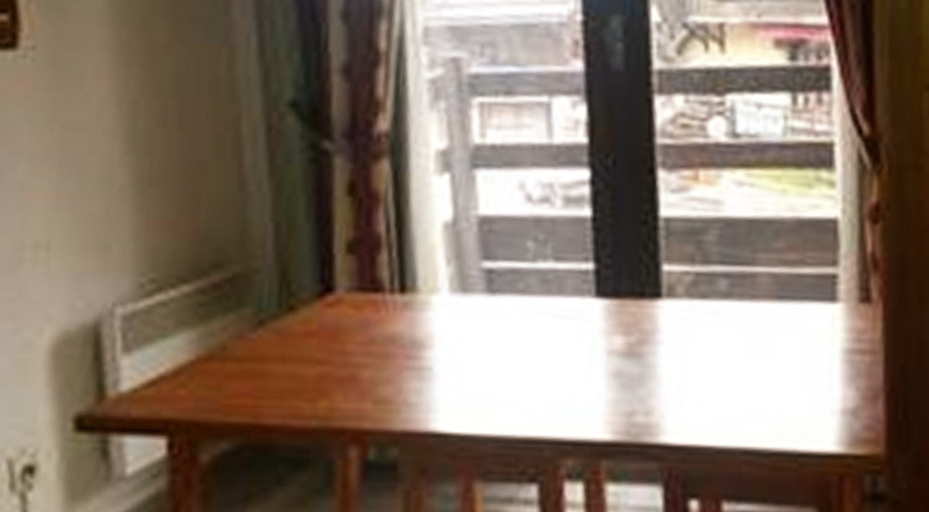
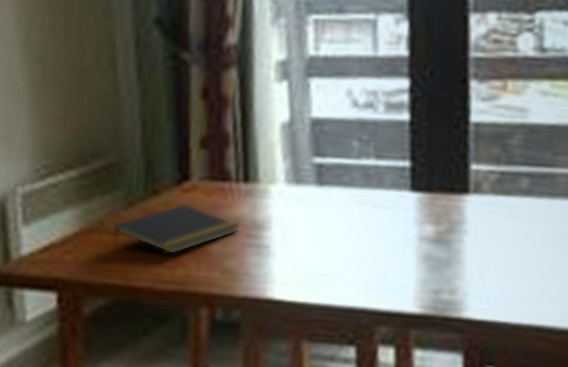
notepad: none [238,320,396,384] -> present [112,203,240,255]

